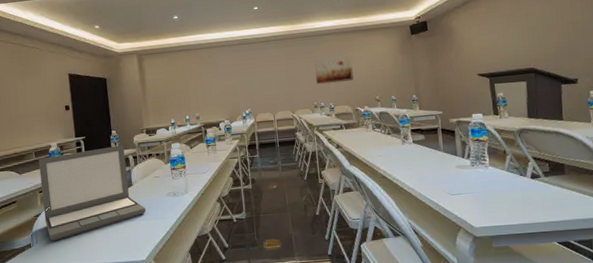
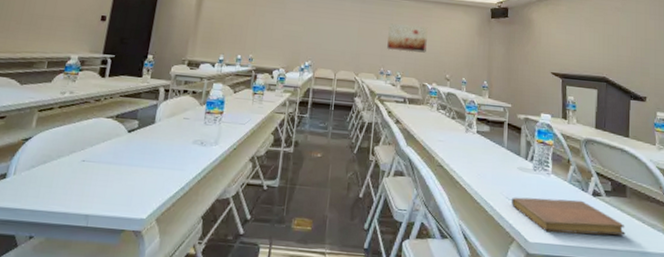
laptop: present [38,145,146,241] -> none [33,70,163,176]
notebook: none [454,184,567,217] -> present [512,197,625,235]

